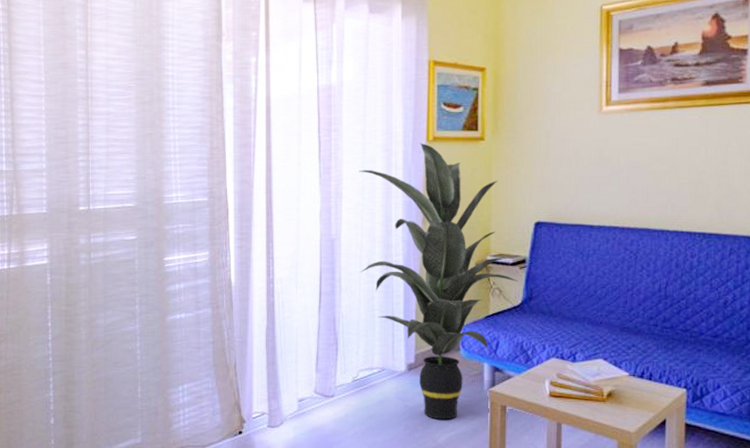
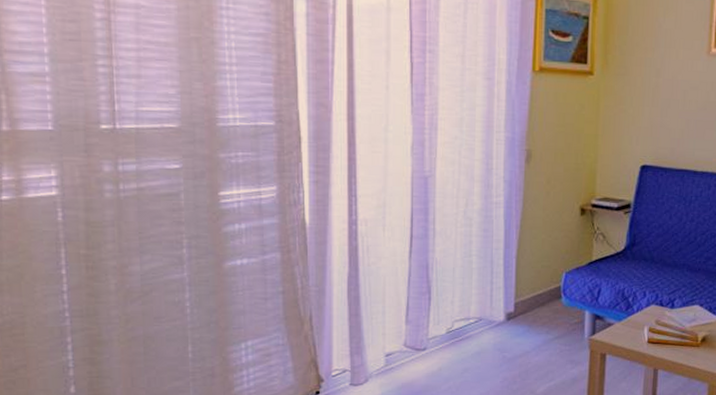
indoor plant: present [359,142,519,420] -> none [457,72,622,370]

